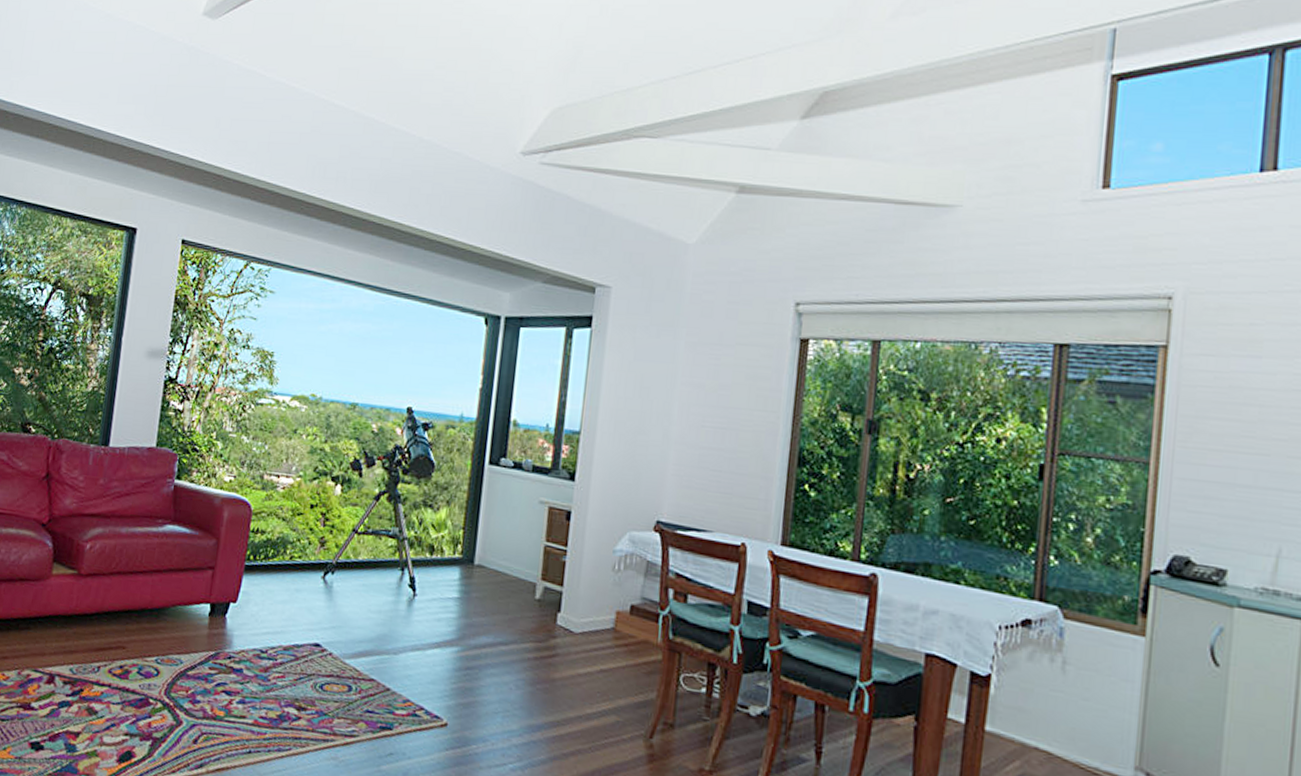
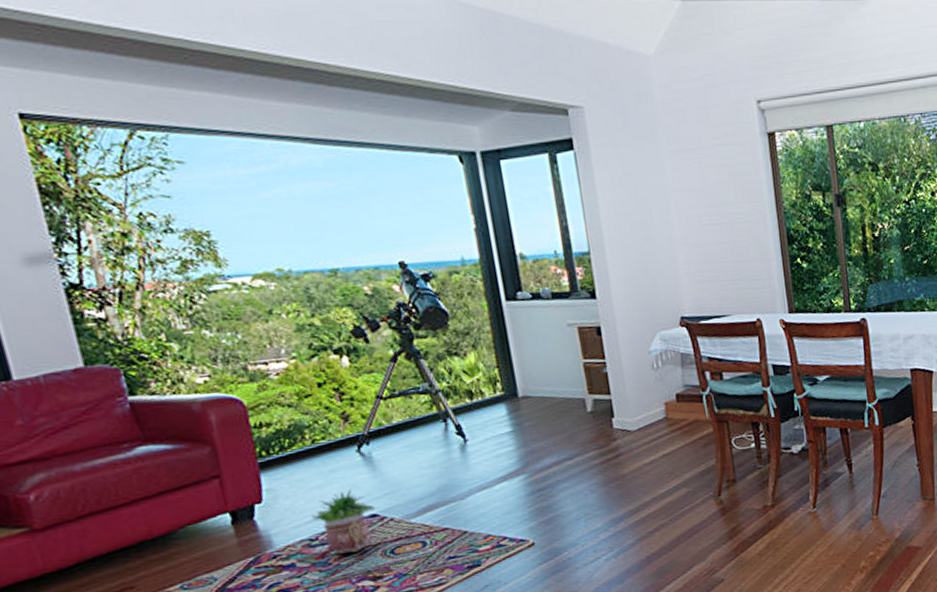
potted plant: none [268,611,321,676] -> present [311,488,375,555]

